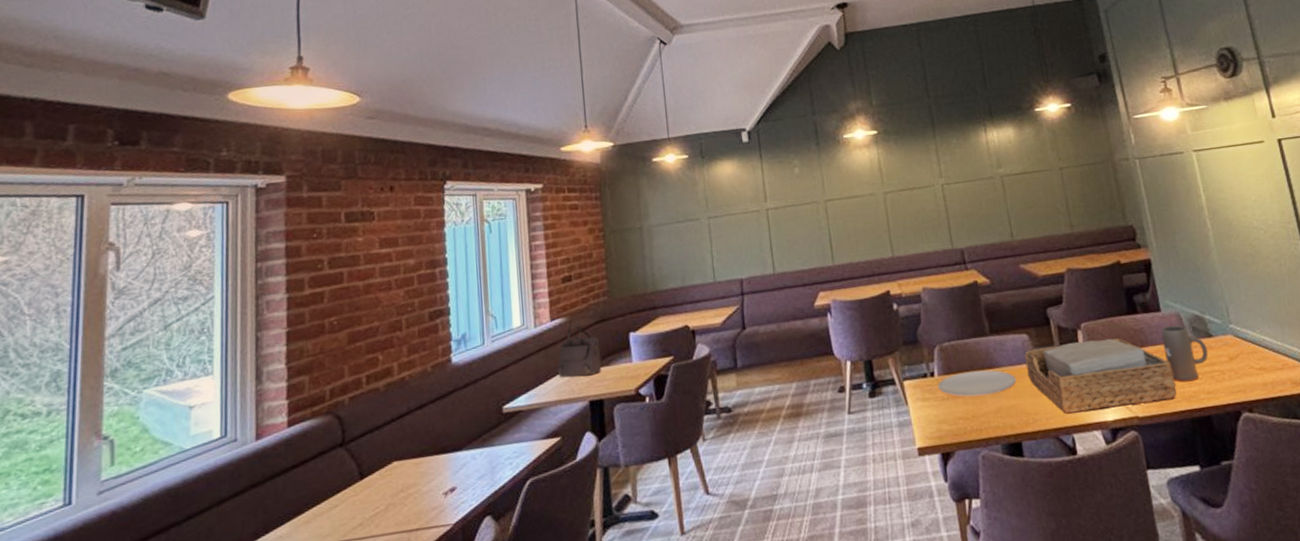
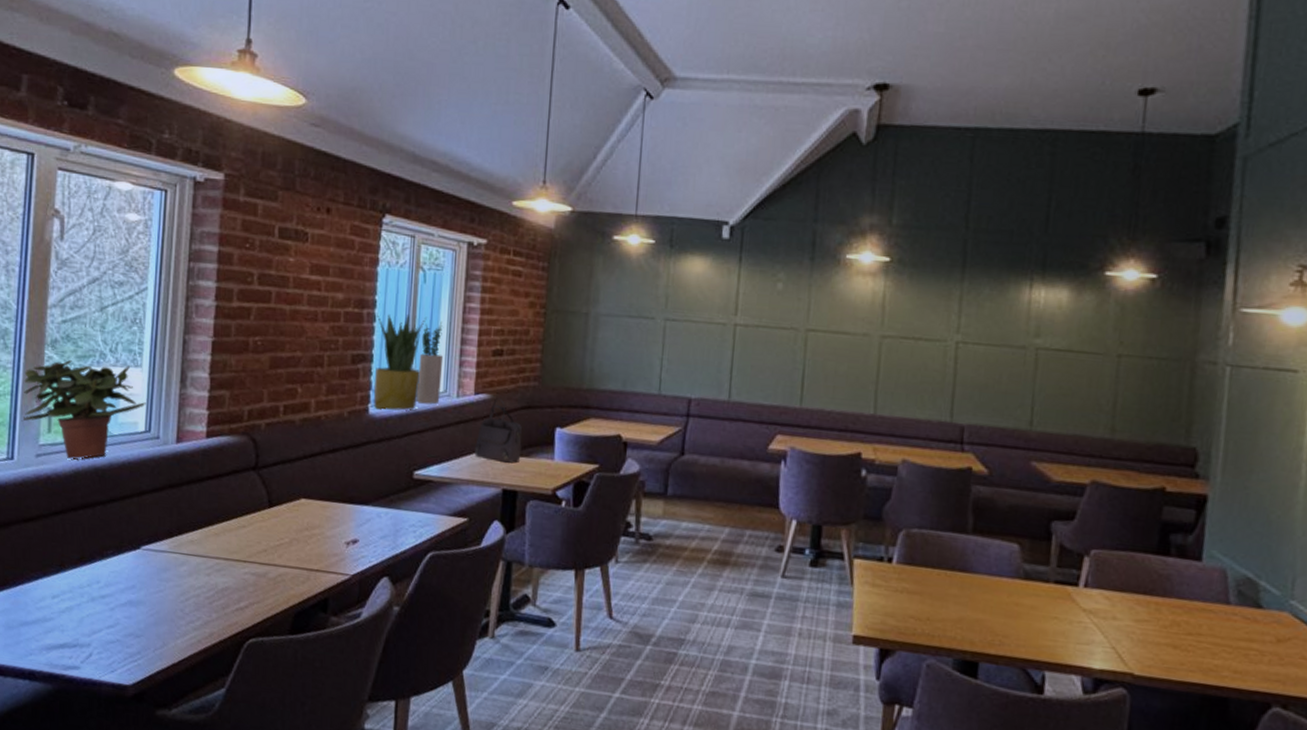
potted plant: none [79,376,220,487] -> present [21,360,146,460]
planter: none [449,262,498,357] -> present [373,313,427,411]
vase: none [494,263,519,342] -> present [417,321,444,405]
plate: present [937,370,1017,397] -> none [893,566,992,602]
napkin holder: present [1024,338,1177,414] -> none [1006,563,1196,667]
beer mug: present [1161,325,1208,382] -> none [1190,581,1251,653]

